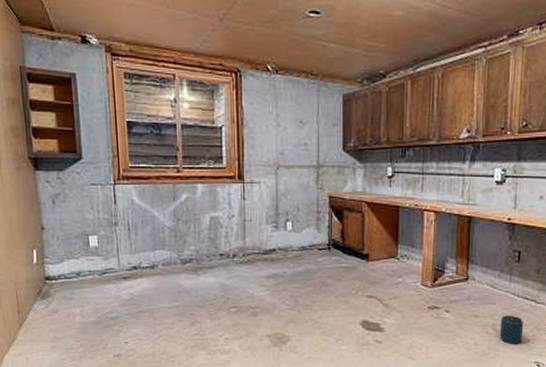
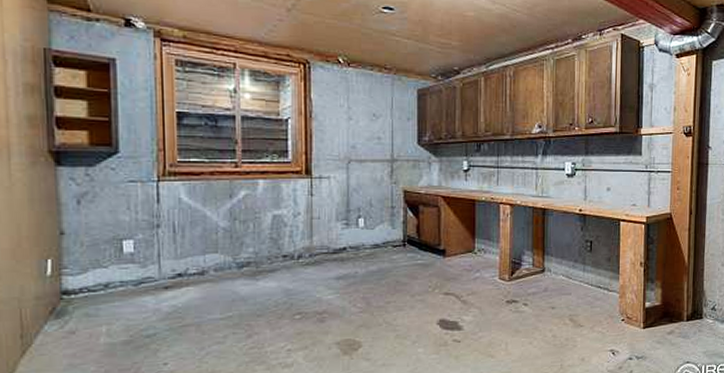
speaker: present [499,315,524,344] -> none [576,304,599,334]

